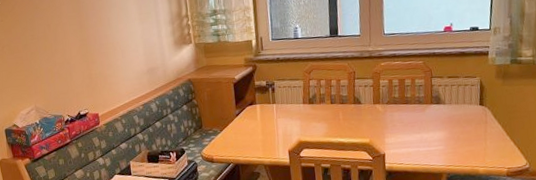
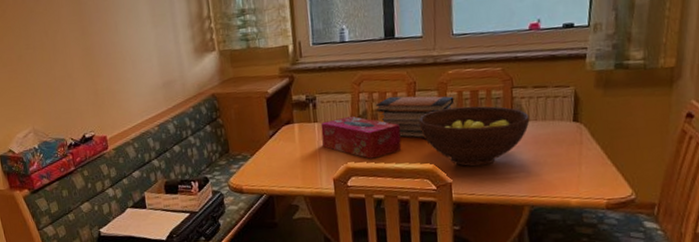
tissue box: none [278,99,344,134] -> present [320,116,402,159]
book stack: none [323,83,386,118] -> present [375,96,455,139]
fruit bowl: none [357,92,446,141] -> present [418,106,530,167]

